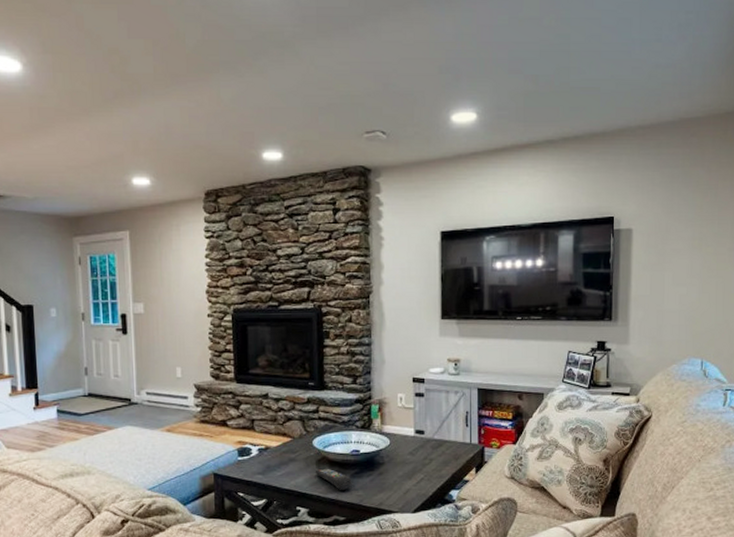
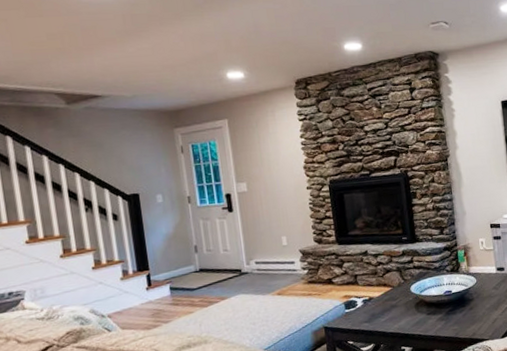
remote control: present [316,468,352,490] -> none [415,309,448,327]

